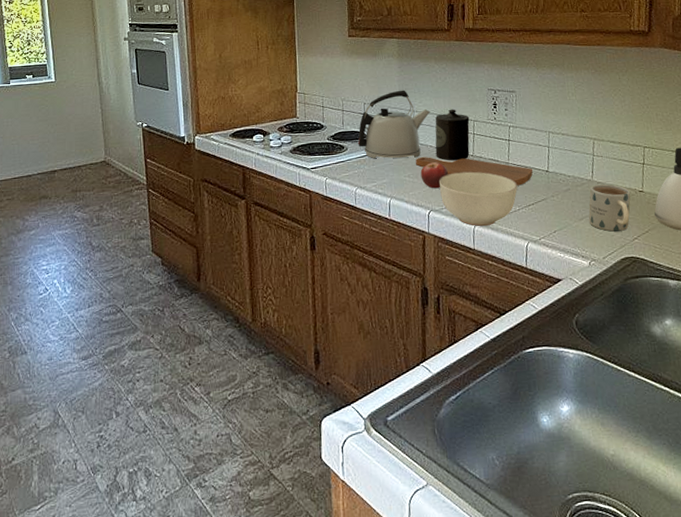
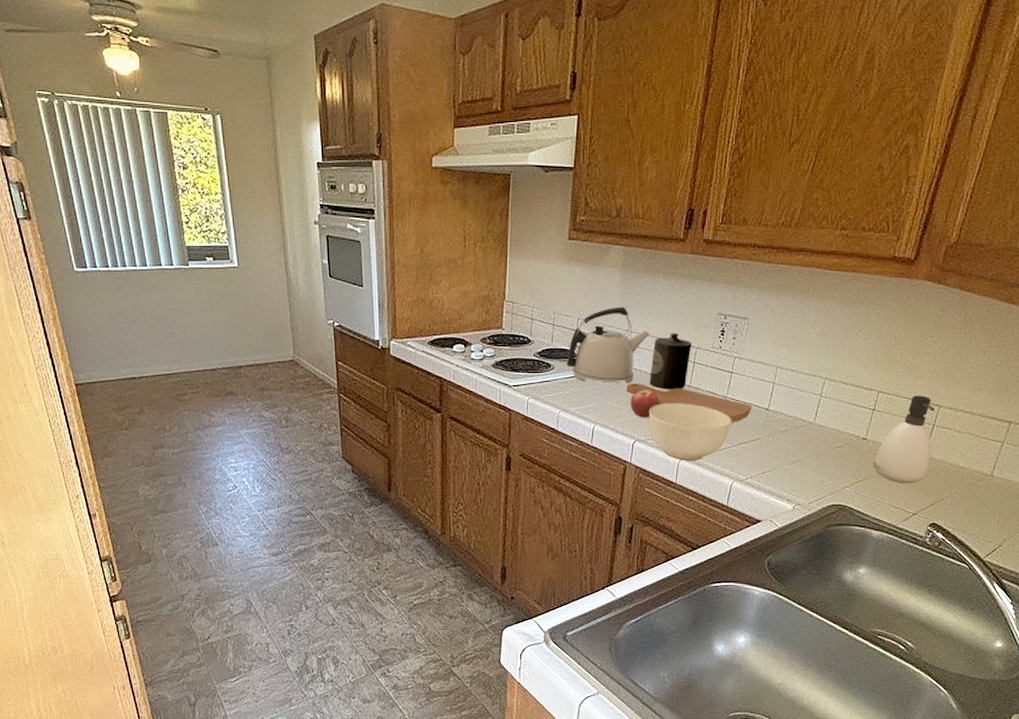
mug: present [588,184,631,232] -> none [802,427,853,478]

